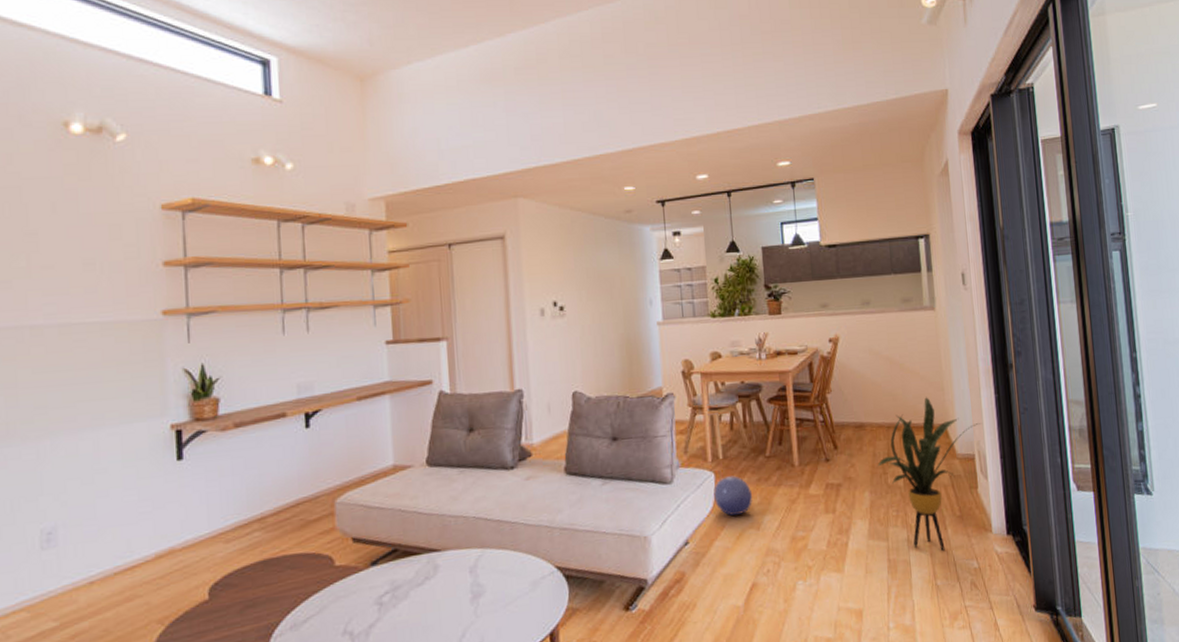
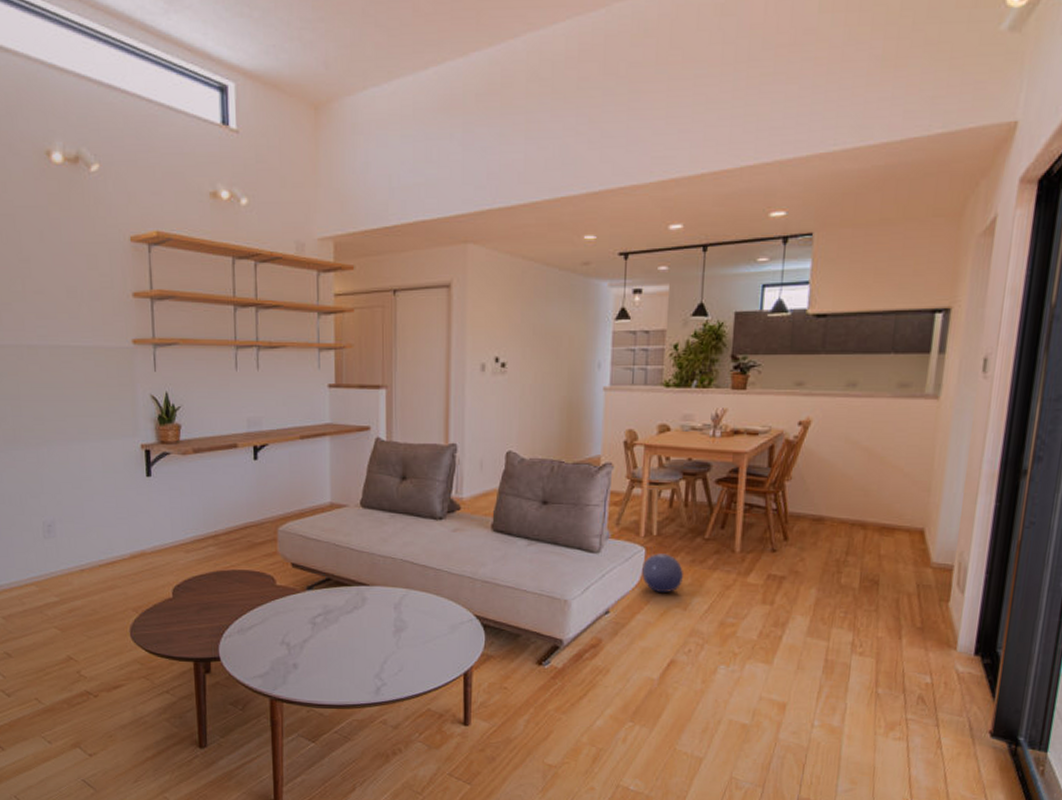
house plant: present [877,397,981,551] -> none [831,497,970,660]

